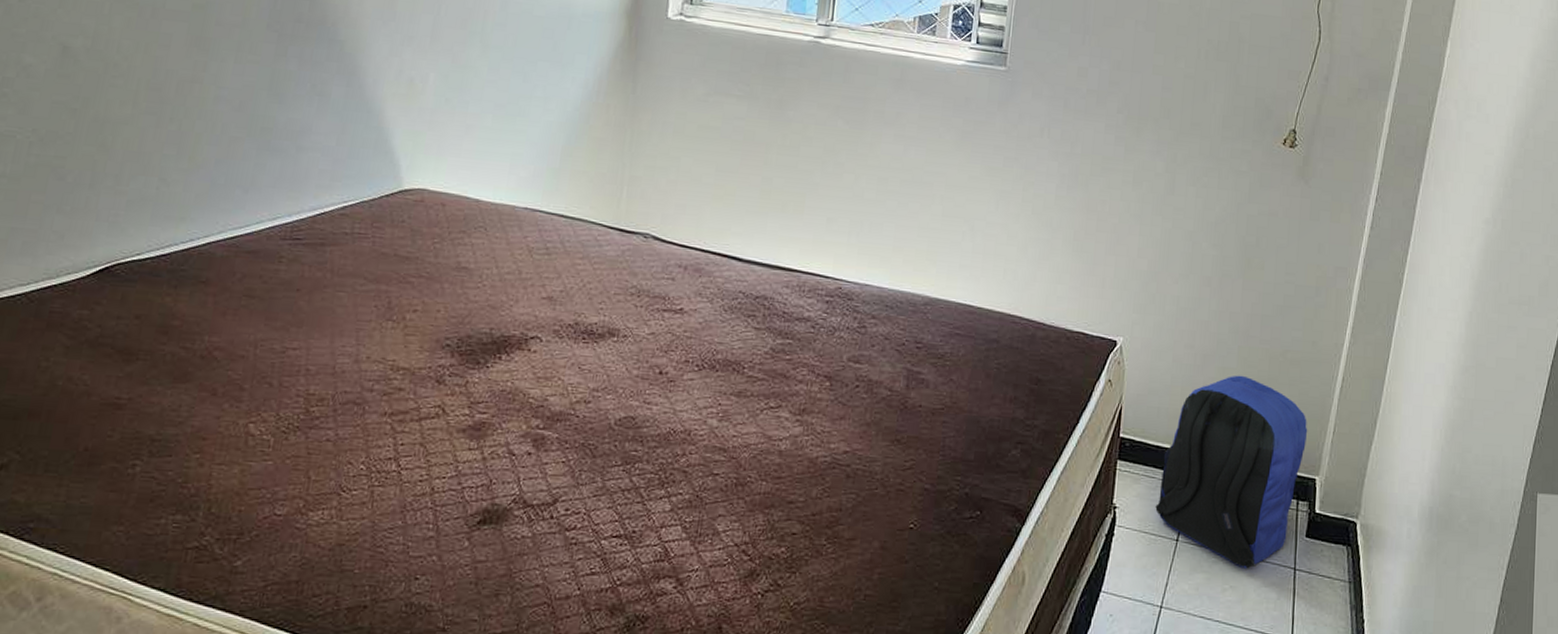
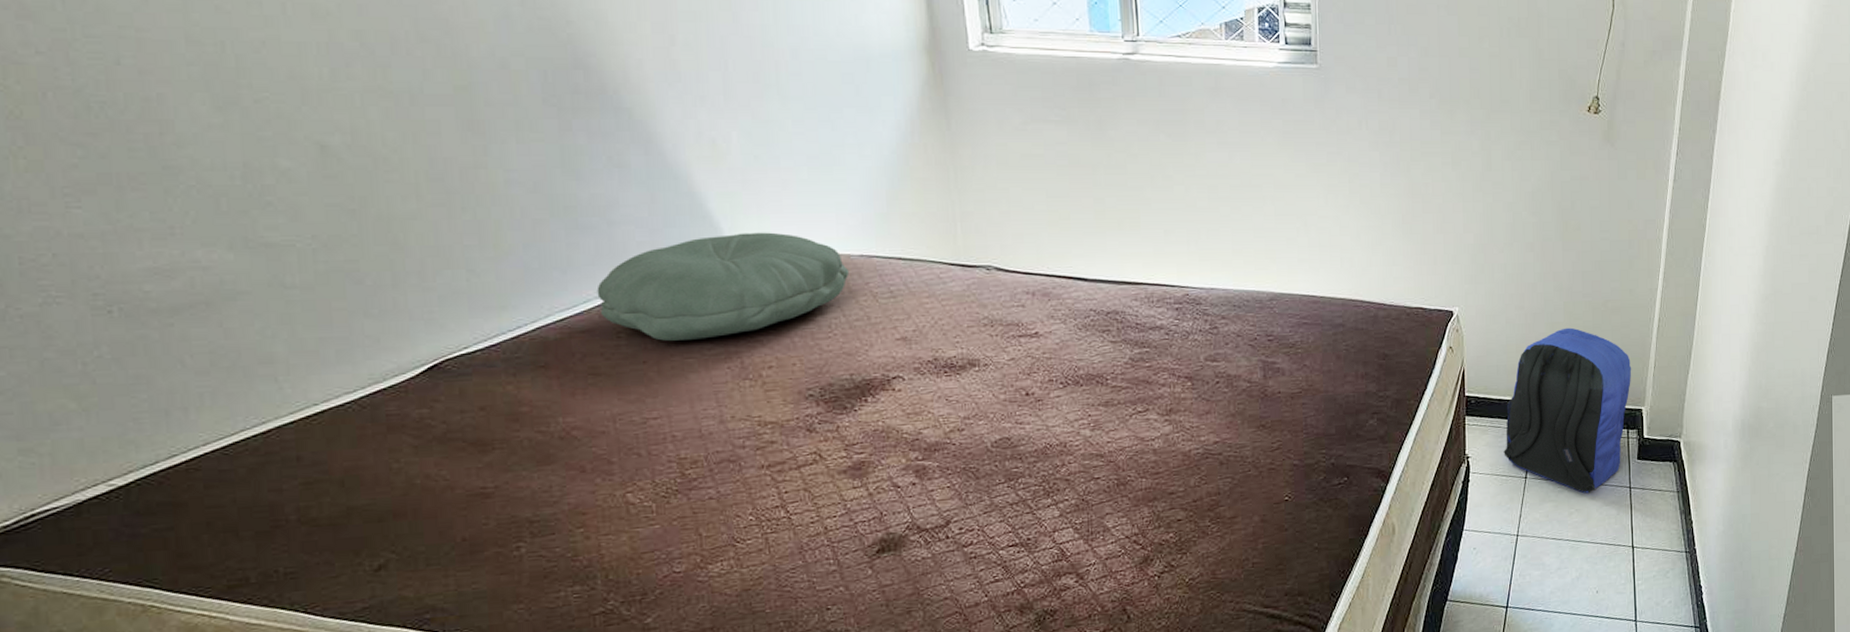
pillow: none [268,172,512,274] -> present [597,232,850,342]

